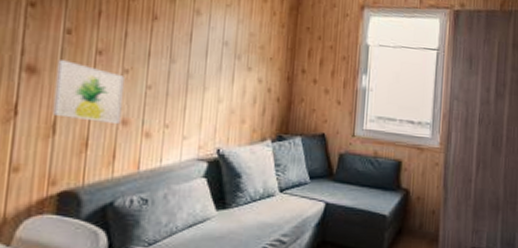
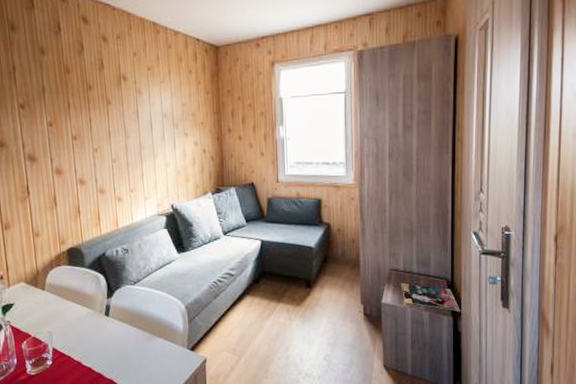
wall art: present [52,60,125,124] -> none [48,148,99,193]

